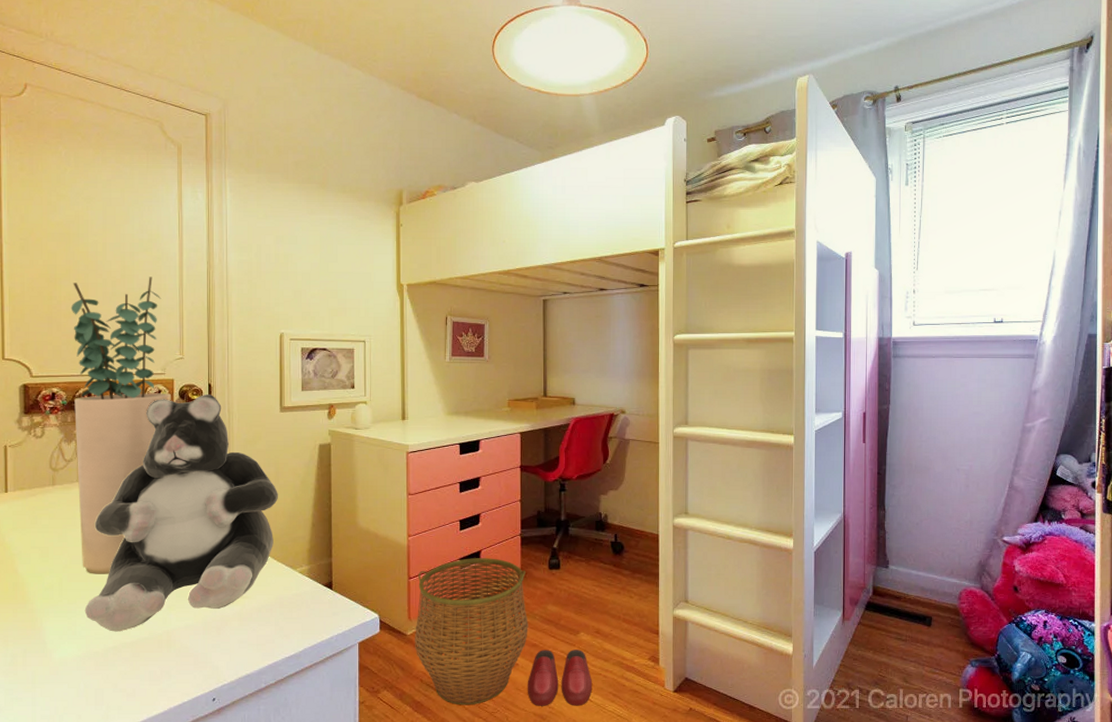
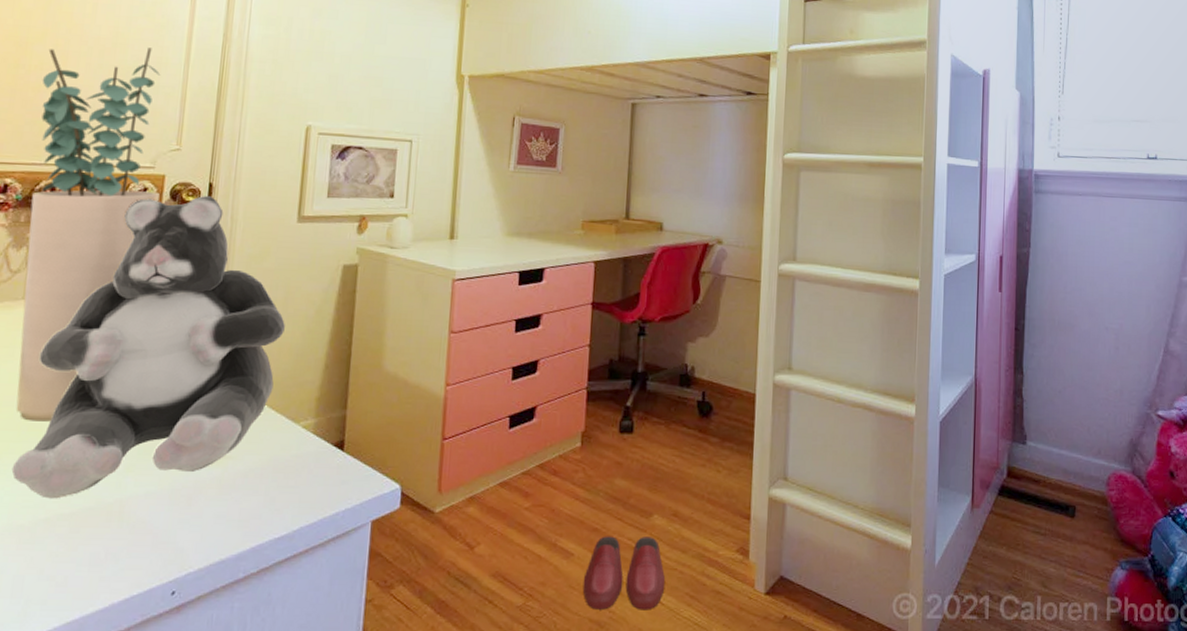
basket: present [415,558,528,705] -> none [443,415,590,607]

